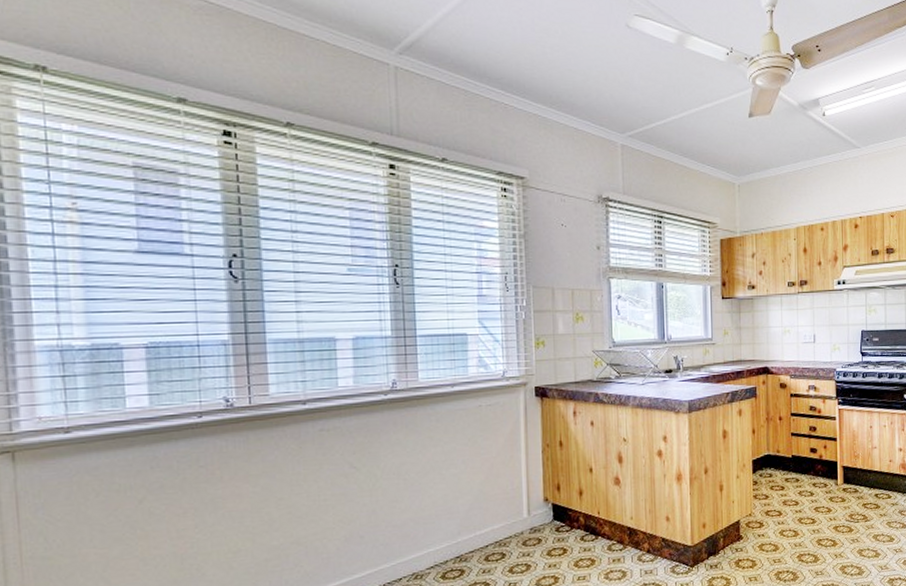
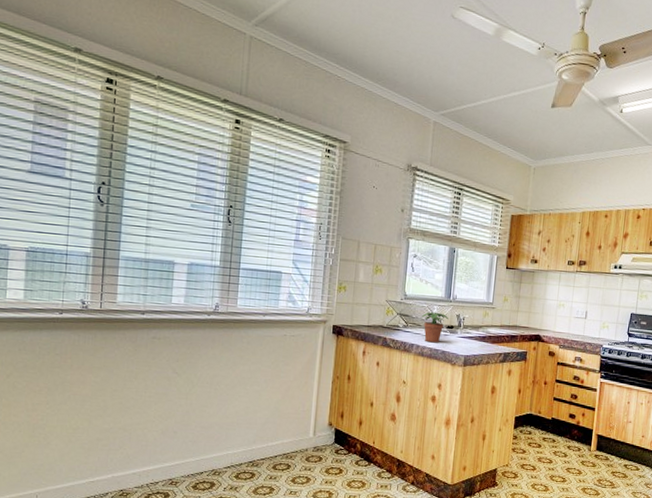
potted plant: none [634,356,666,392] -> present [421,312,449,343]

